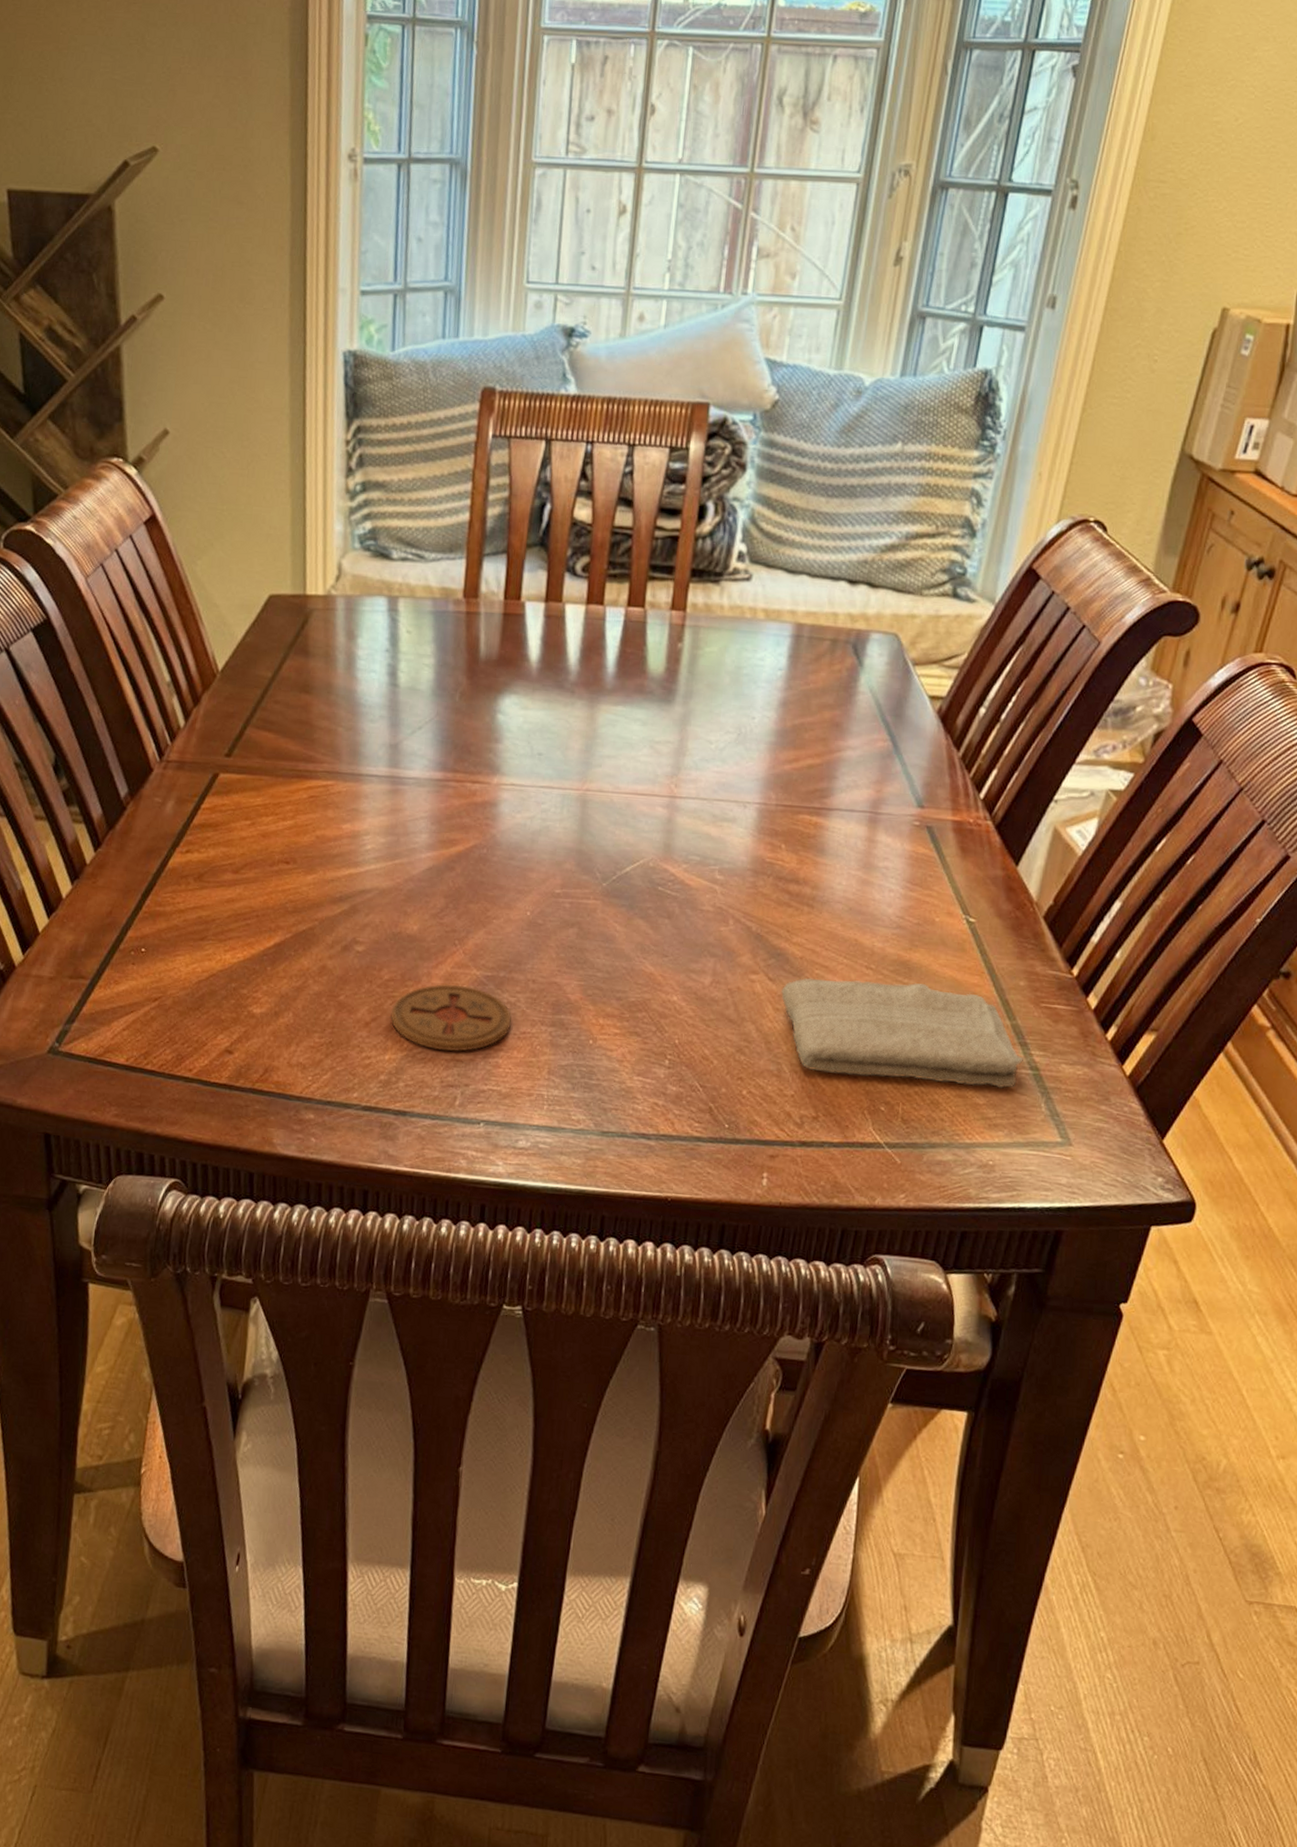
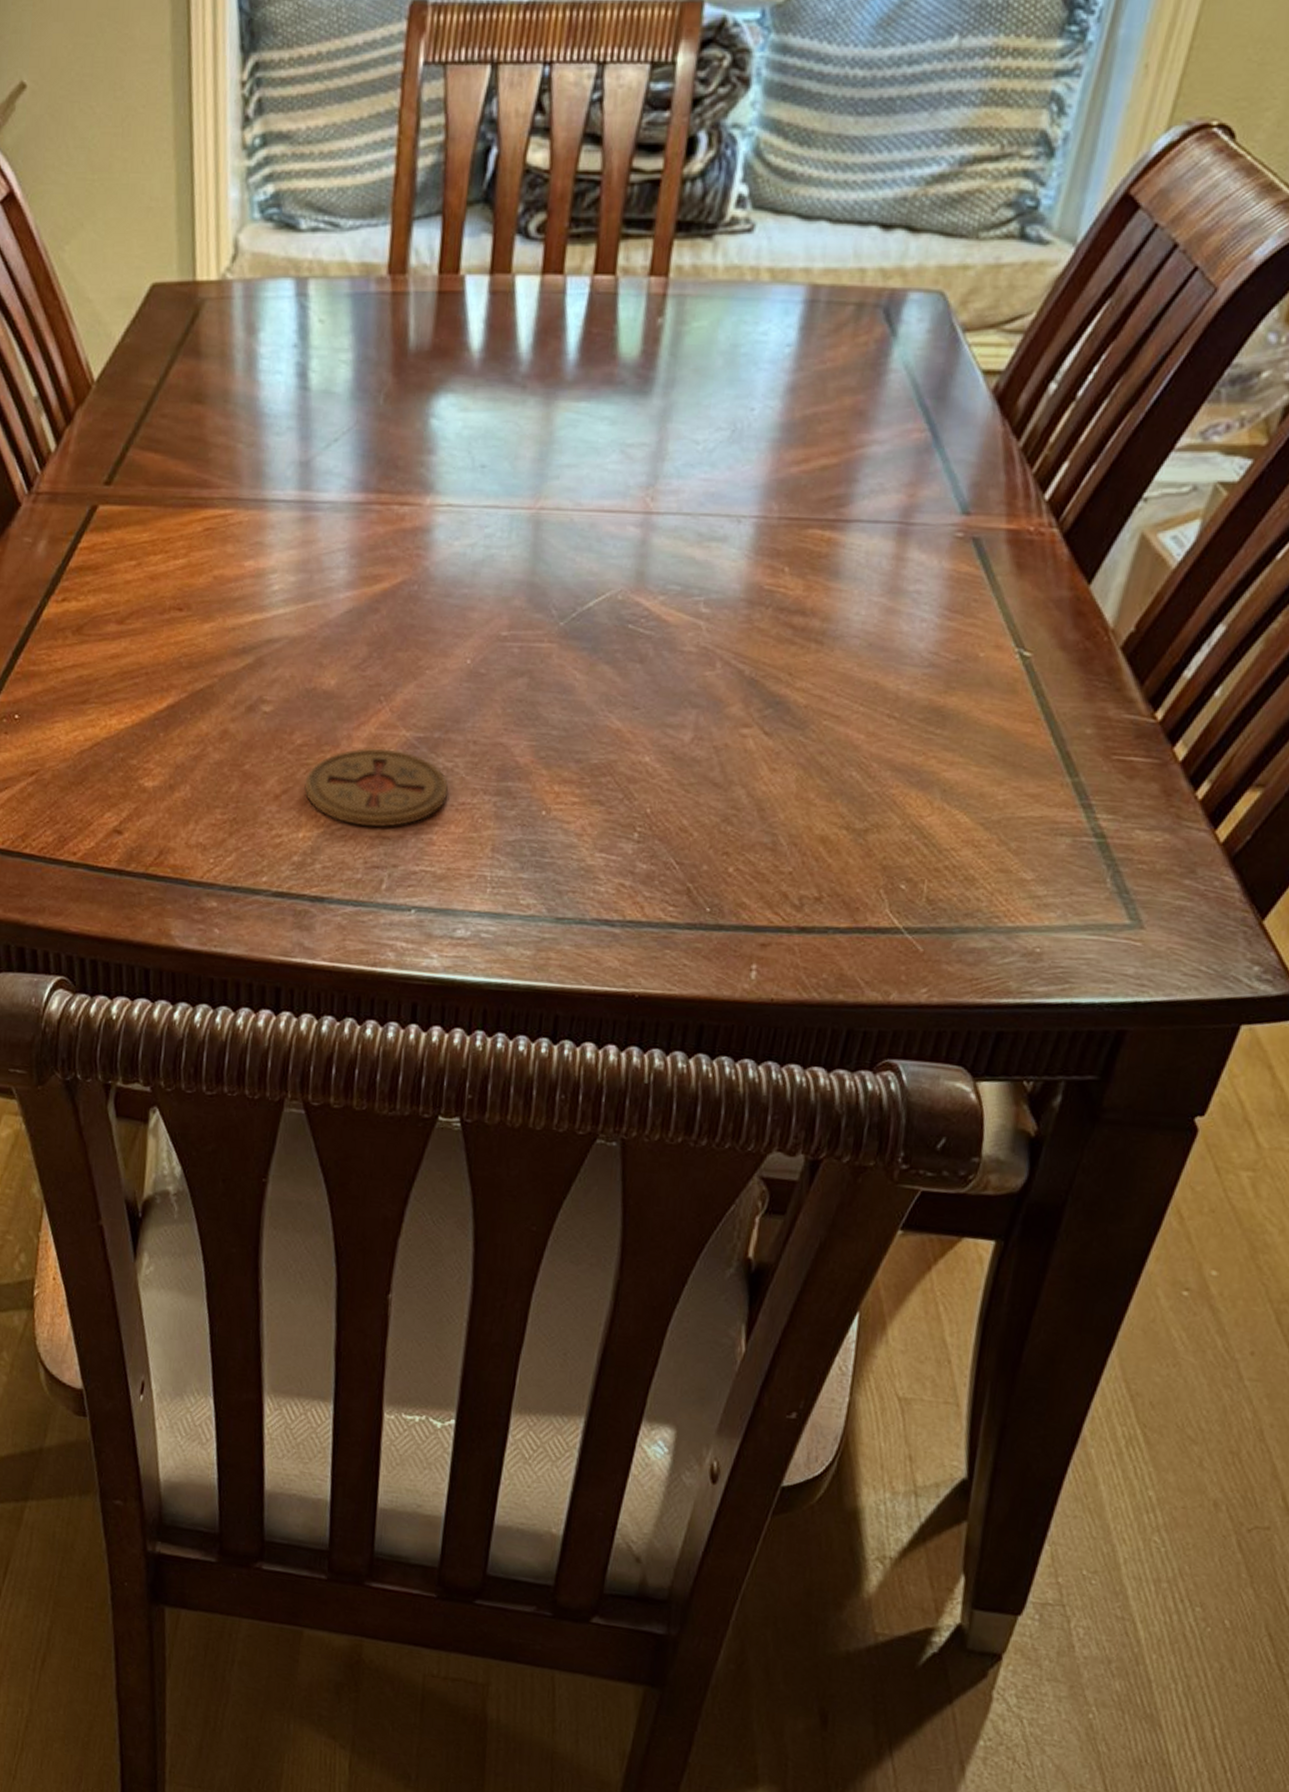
washcloth: present [780,978,1023,1089] -> none [778,730,1086,861]

